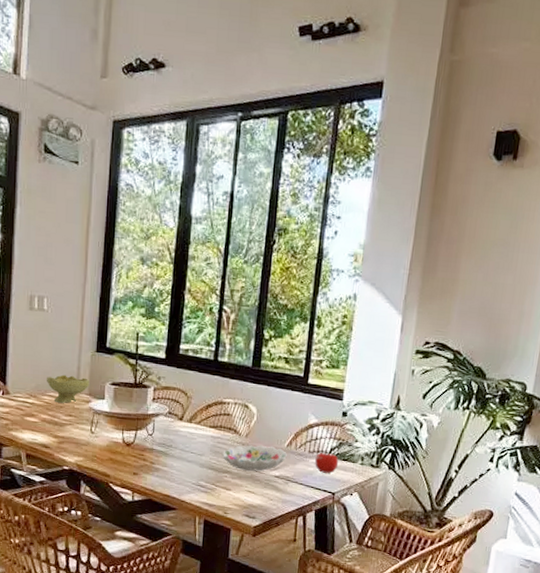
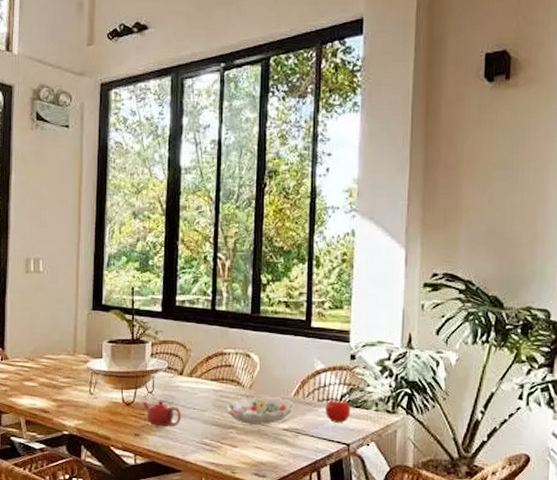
bowl: present [46,374,90,403] -> none [43,335,87,365]
teapot: none [142,442,179,468] -> present [142,400,181,427]

